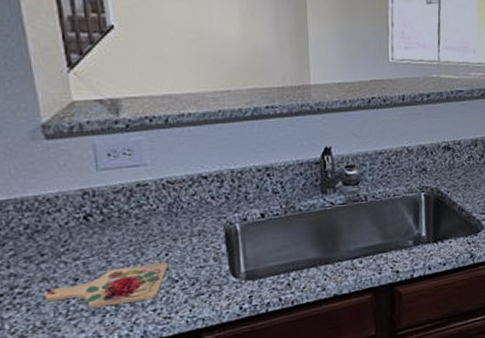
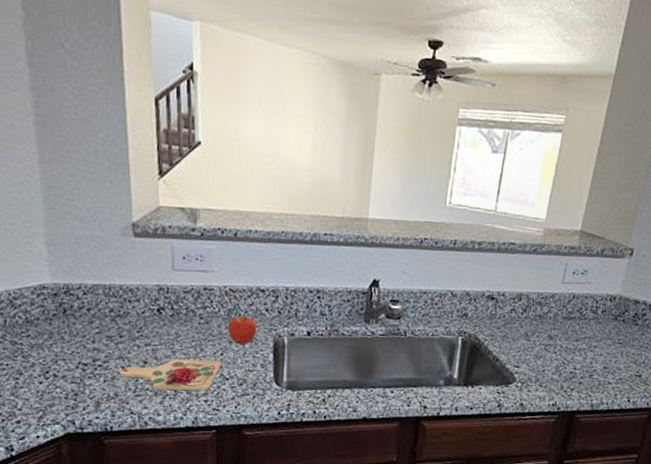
fruit: none [170,208,204,241] -> present [228,316,257,345]

